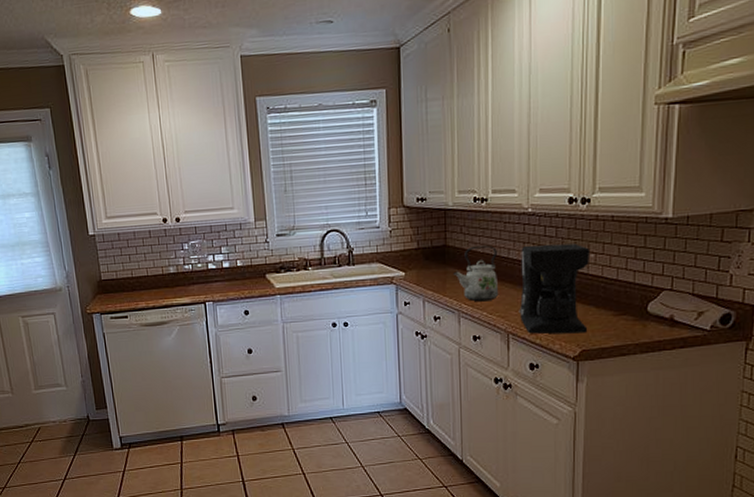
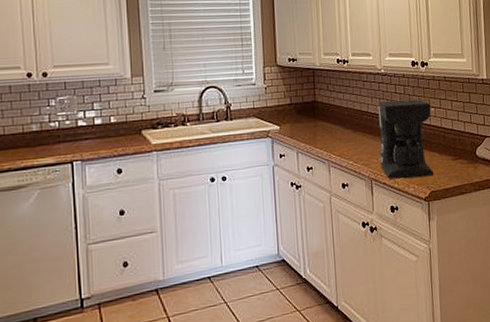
kettle: present [453,245,499,302] -> none [322,100,362,152]

